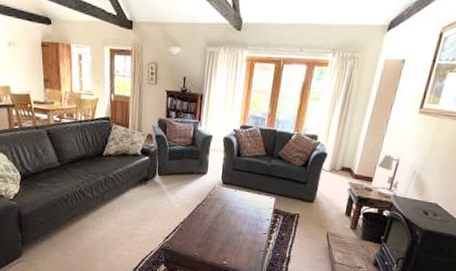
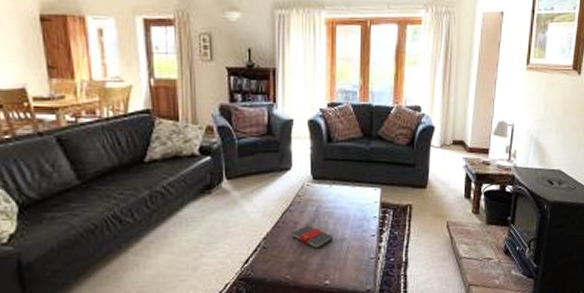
book: none [202,217,234,237] -> present [291,224,334,249]

